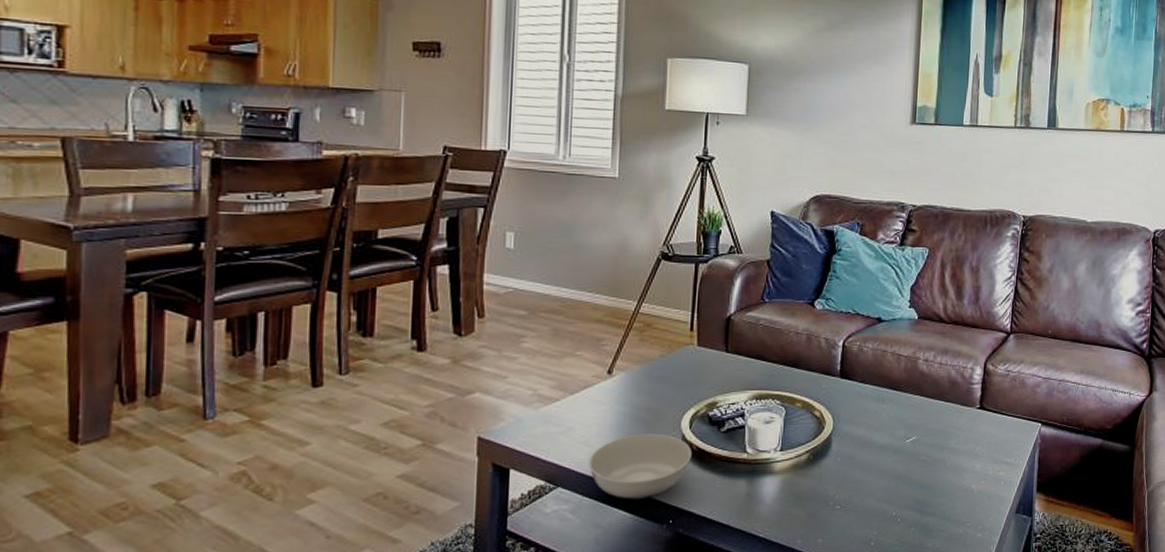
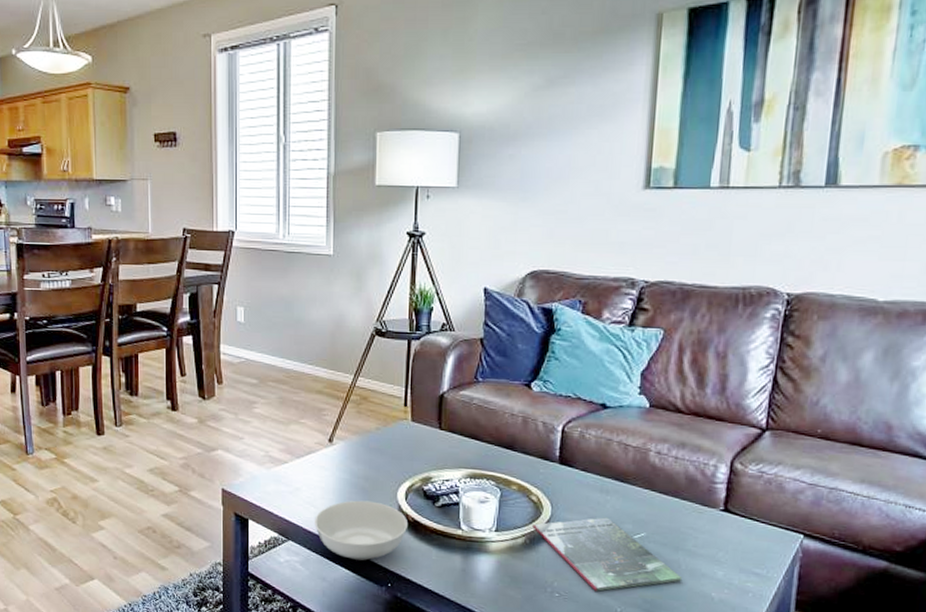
magazine: none [815,425,948,498] -> present [532,517,683,591]

